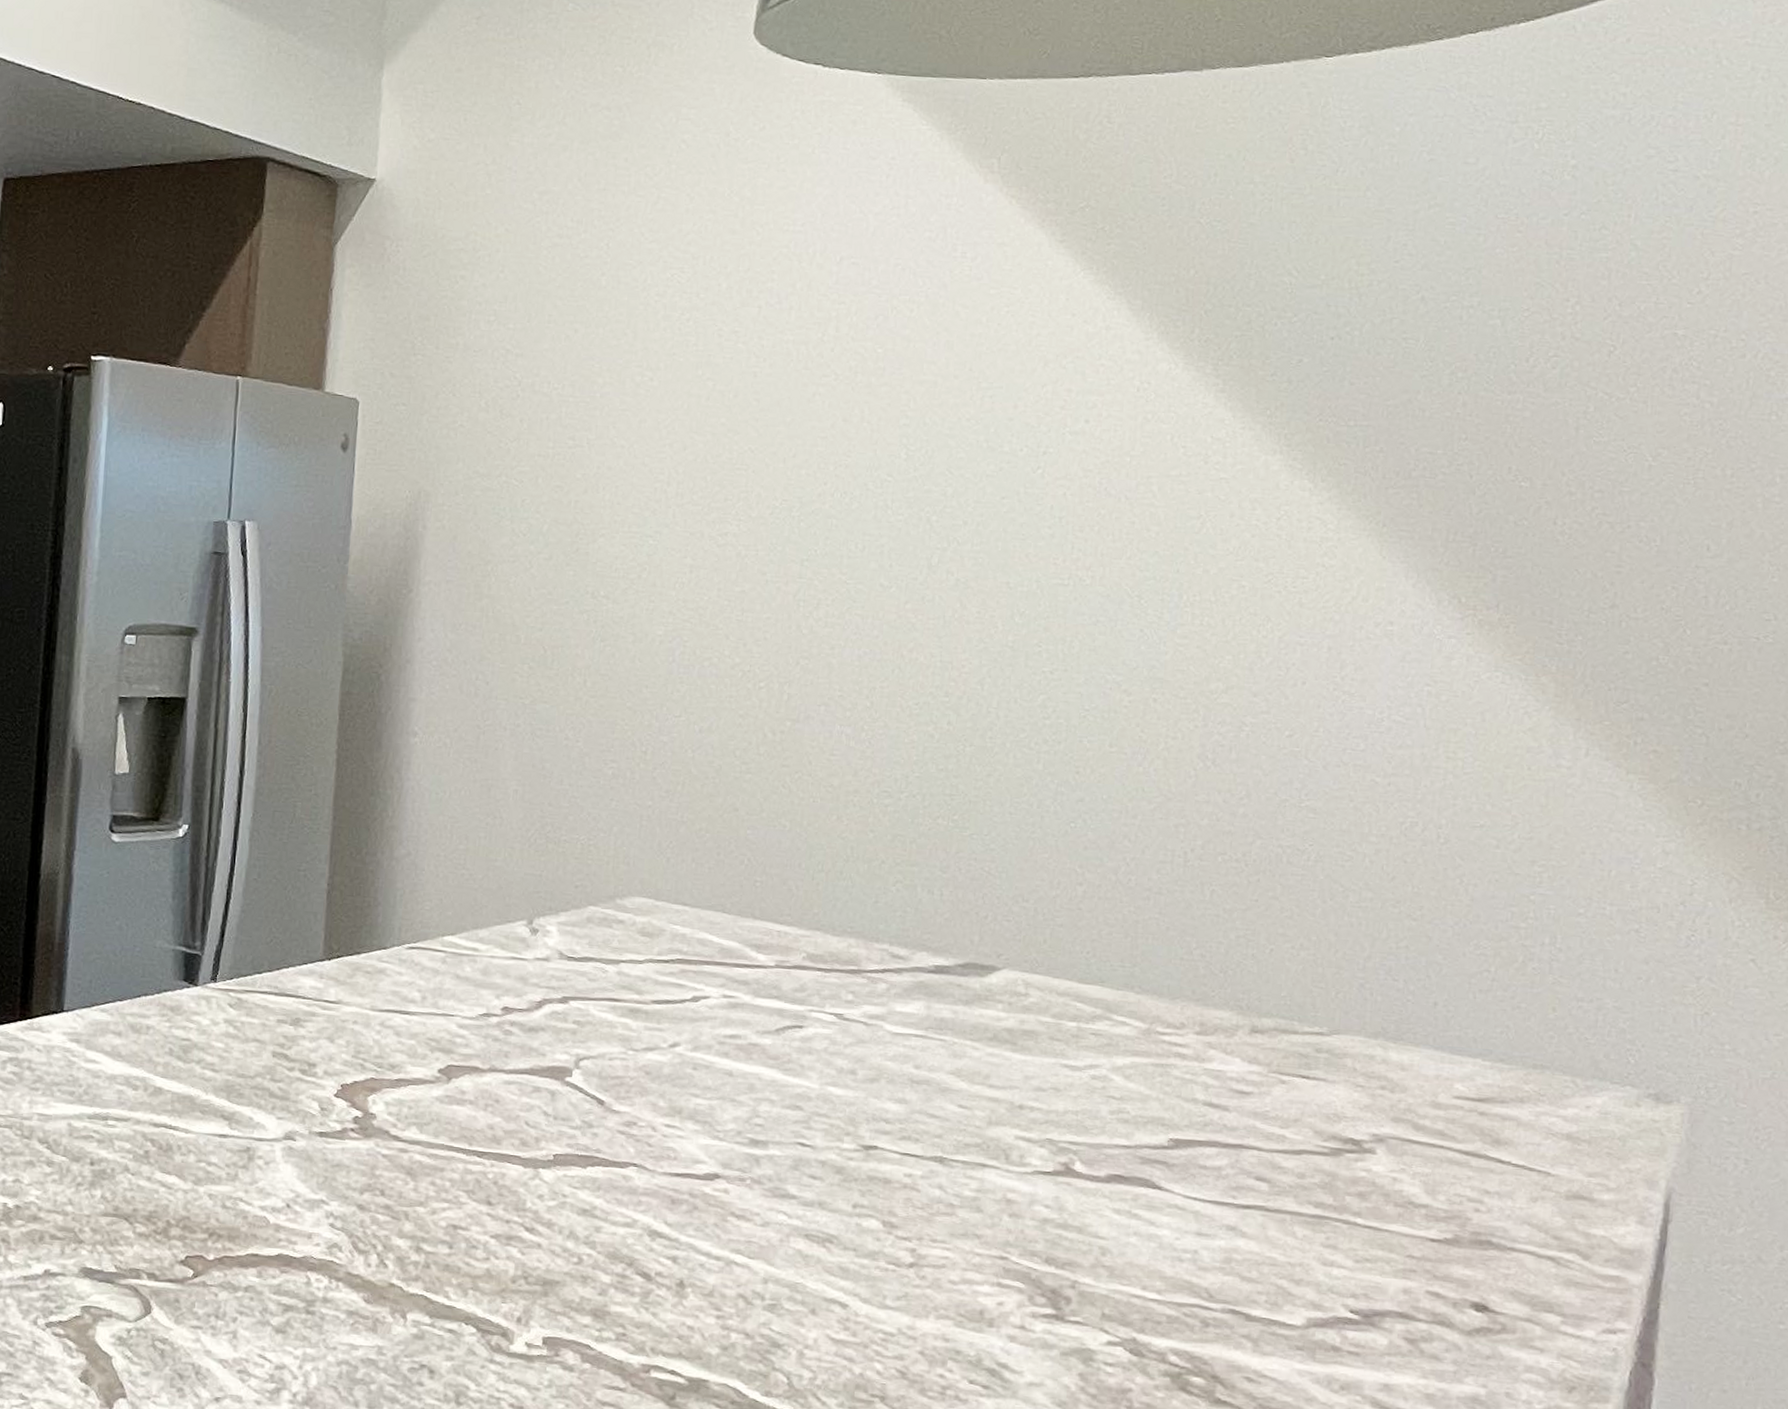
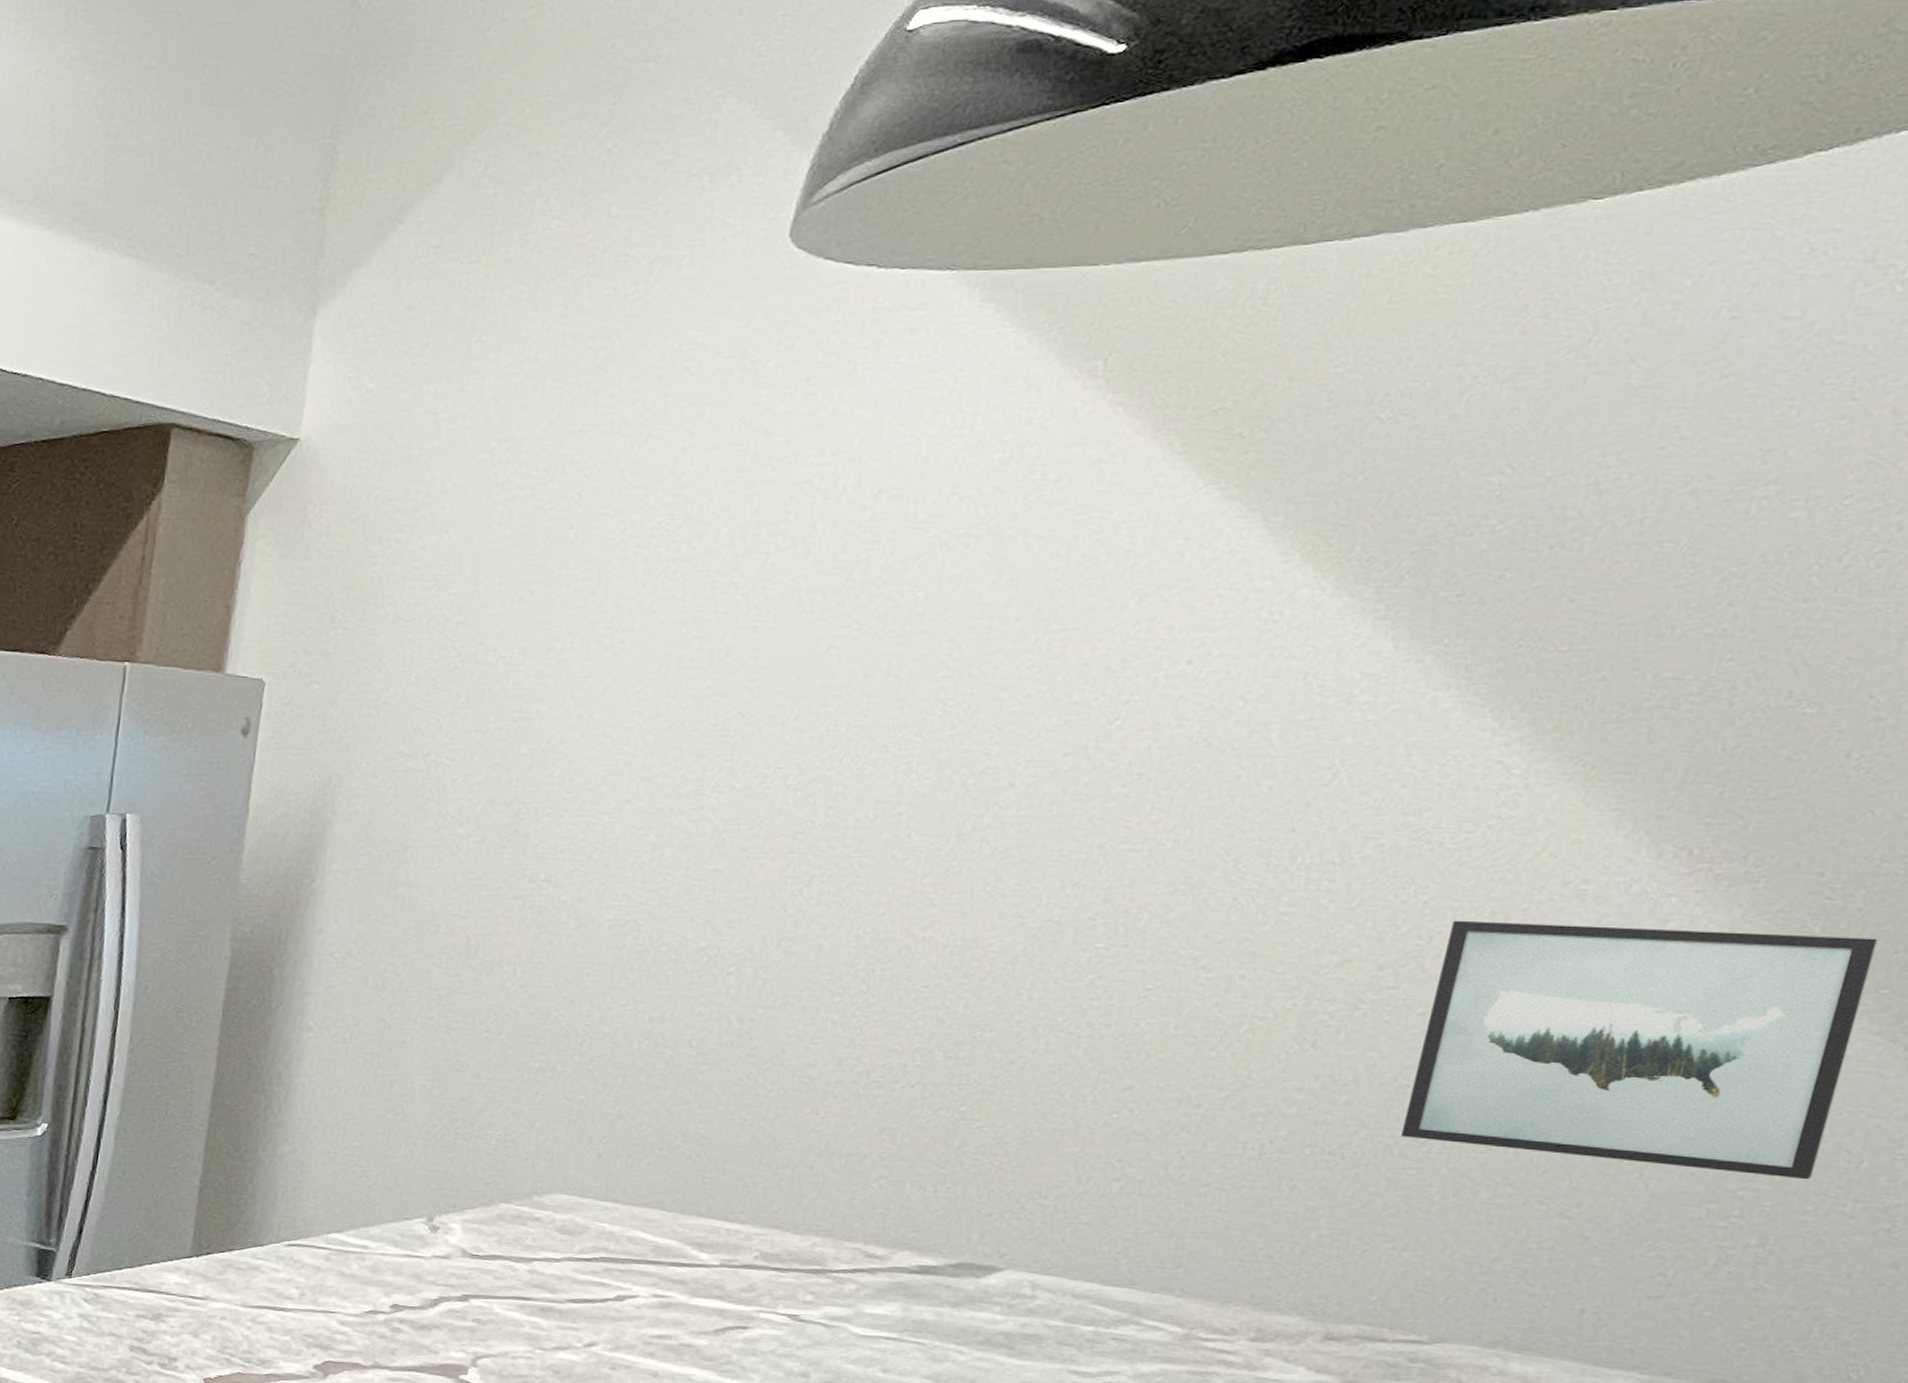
wall art: none [1286,654,1596,886] -> present [1400,920,1879,1180]

